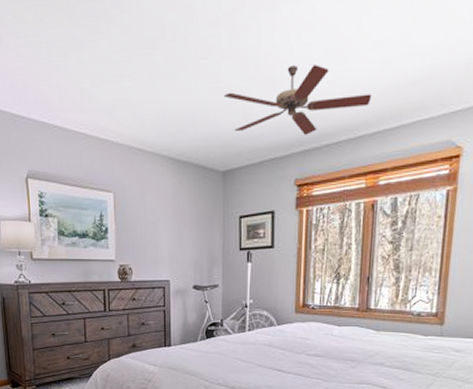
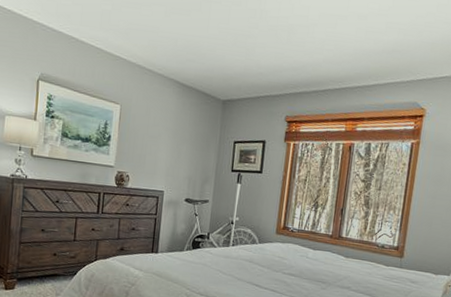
ceiling fan: present [223,65,372,135] -> none [230,21,356,80]

